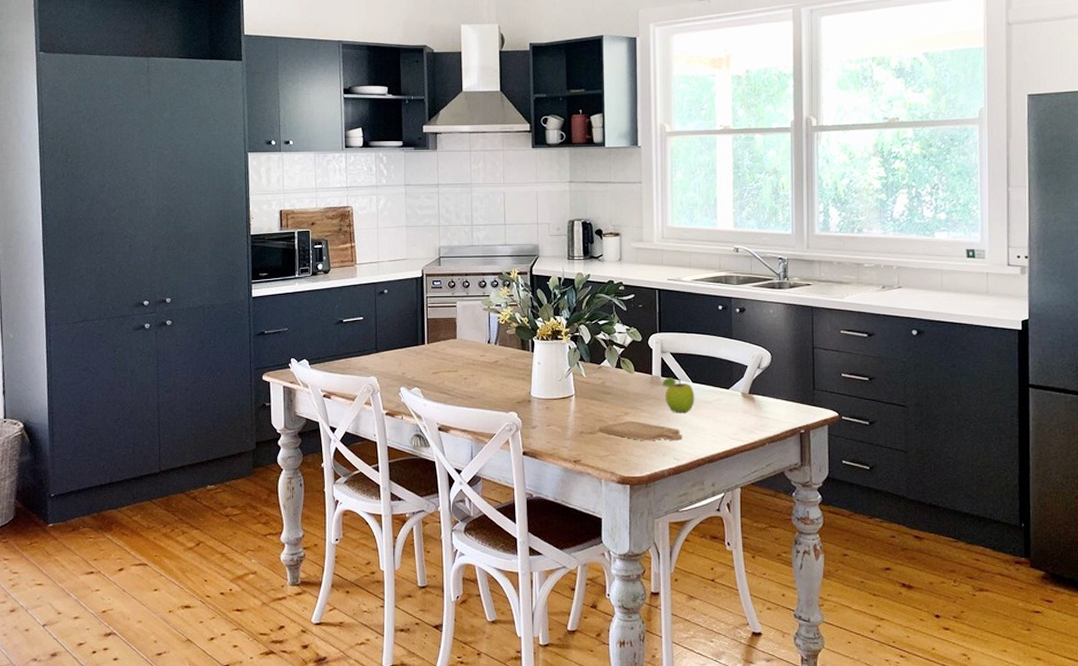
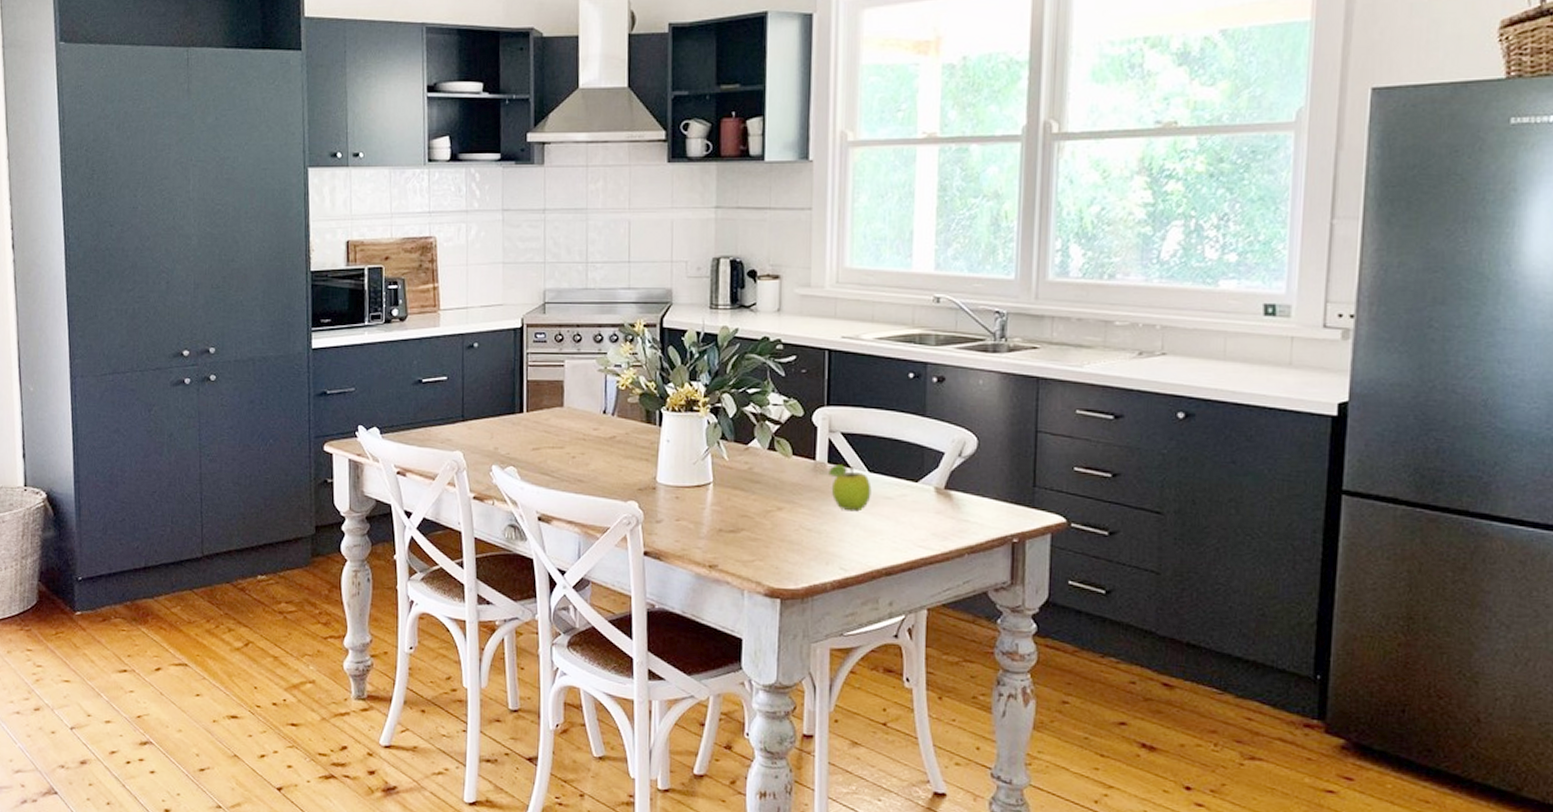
chopping board: present [599,420,682,442] -> none [742,517,852,547]

